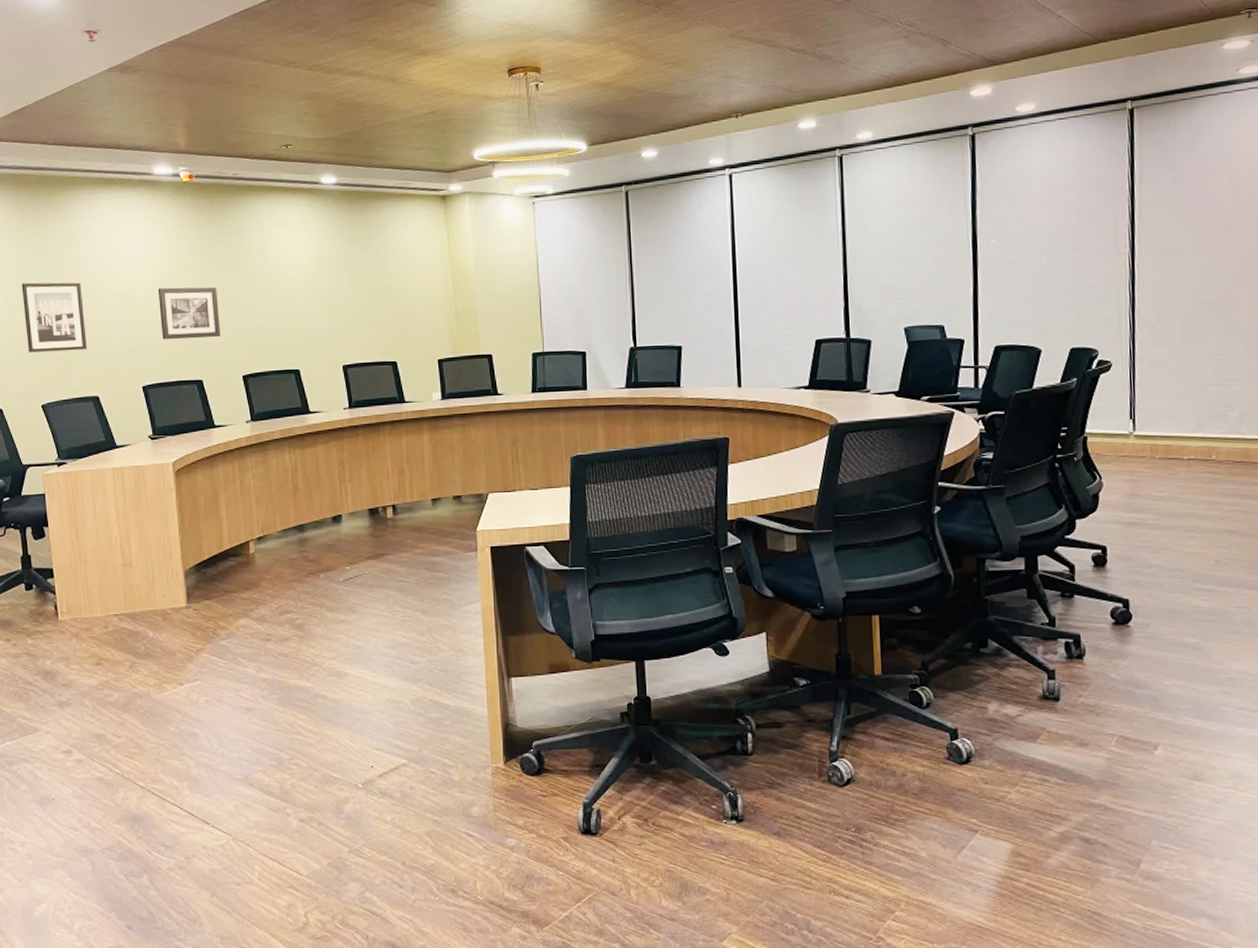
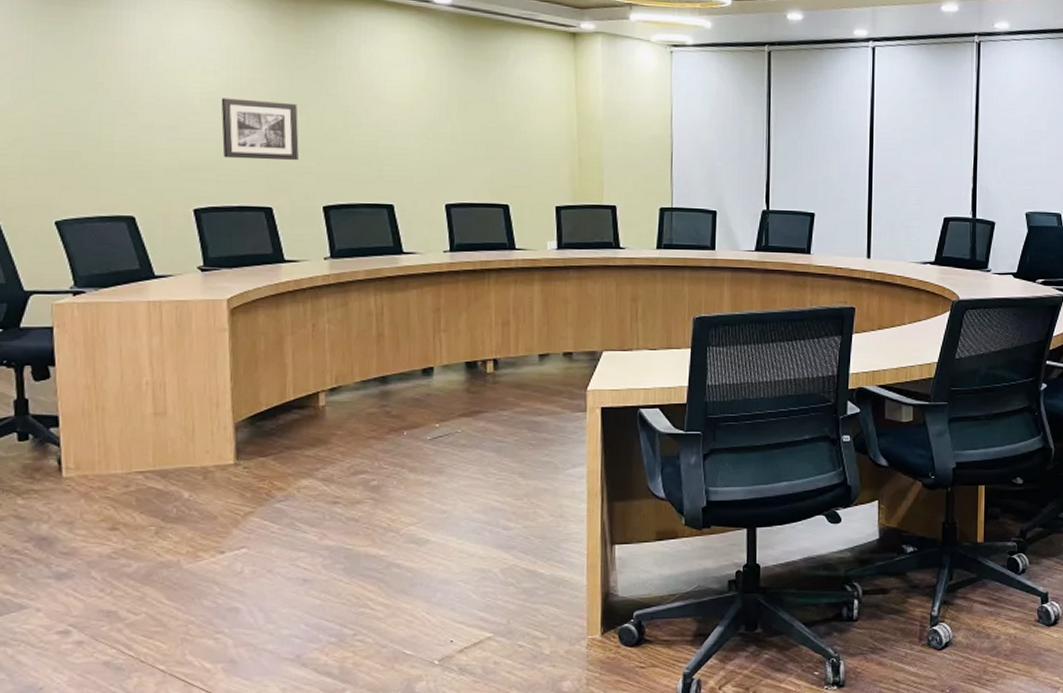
wall art: present [21,282,87,353] -> none [36,74,123,161]

